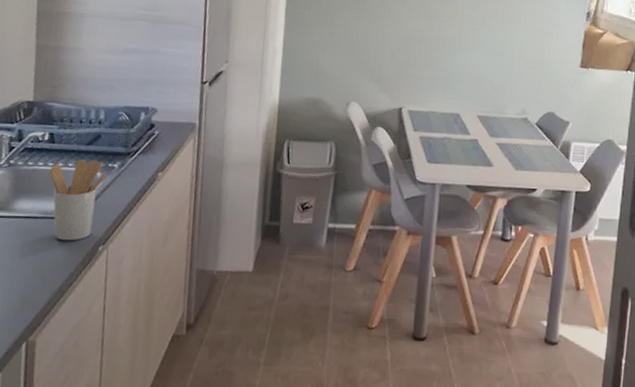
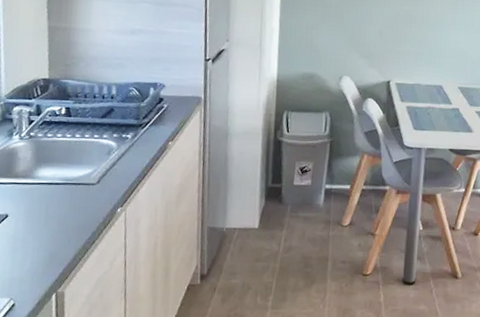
utensil holder: present [49,159,106,241] -> none [68,131,120,204]

